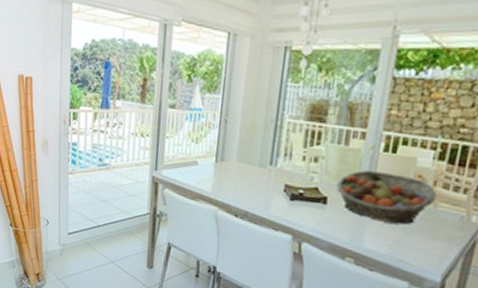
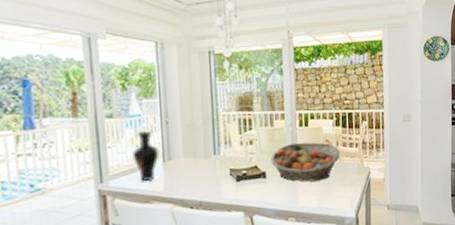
vase: none [187,127,214,178] -> present [132,131,160,181]

